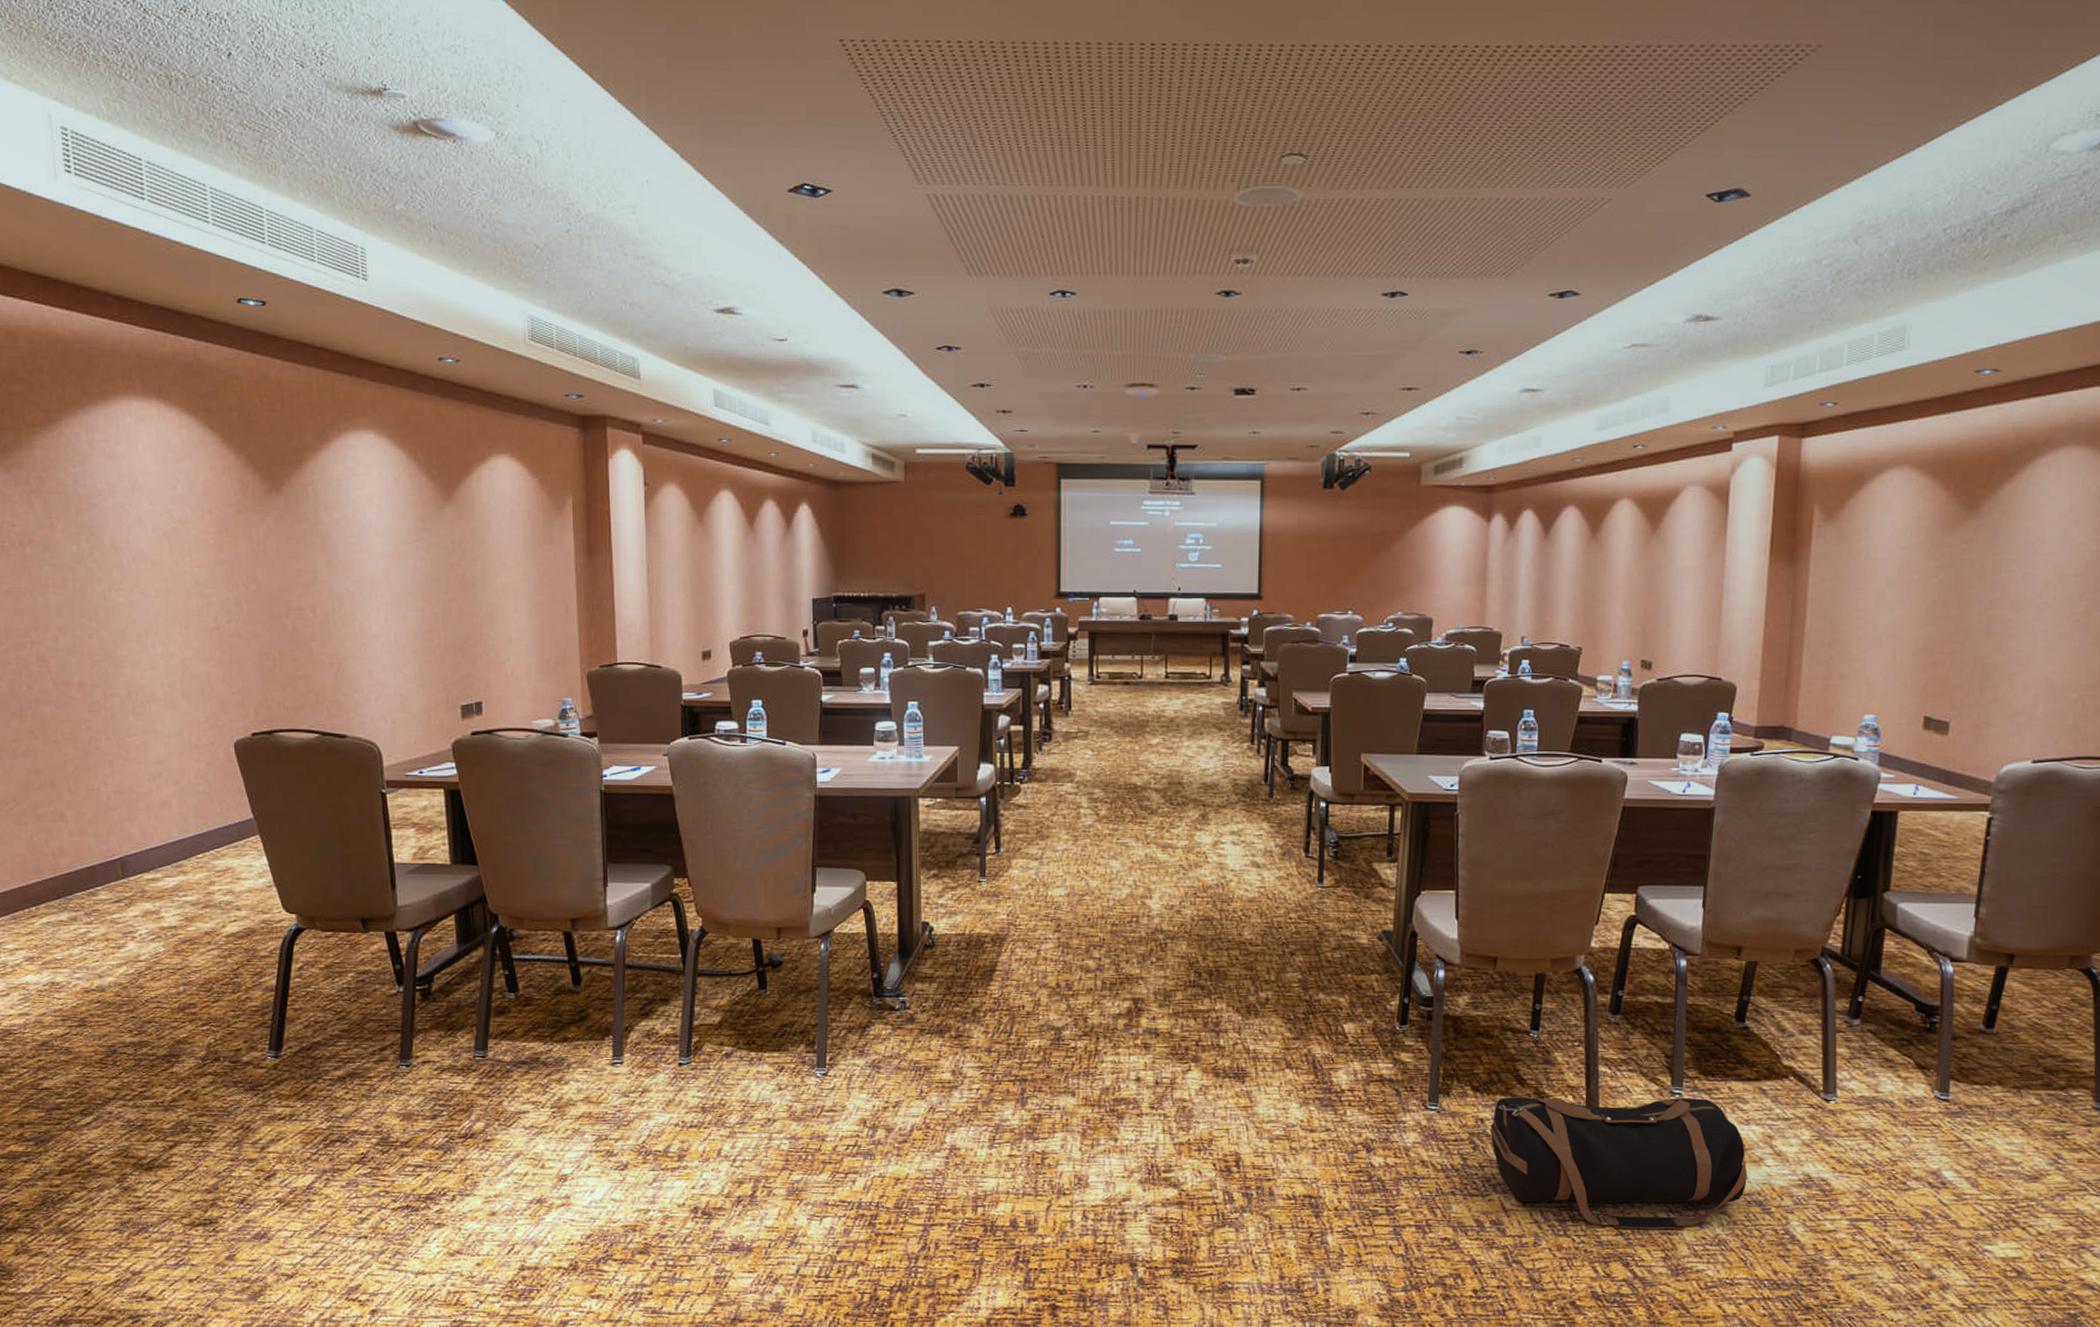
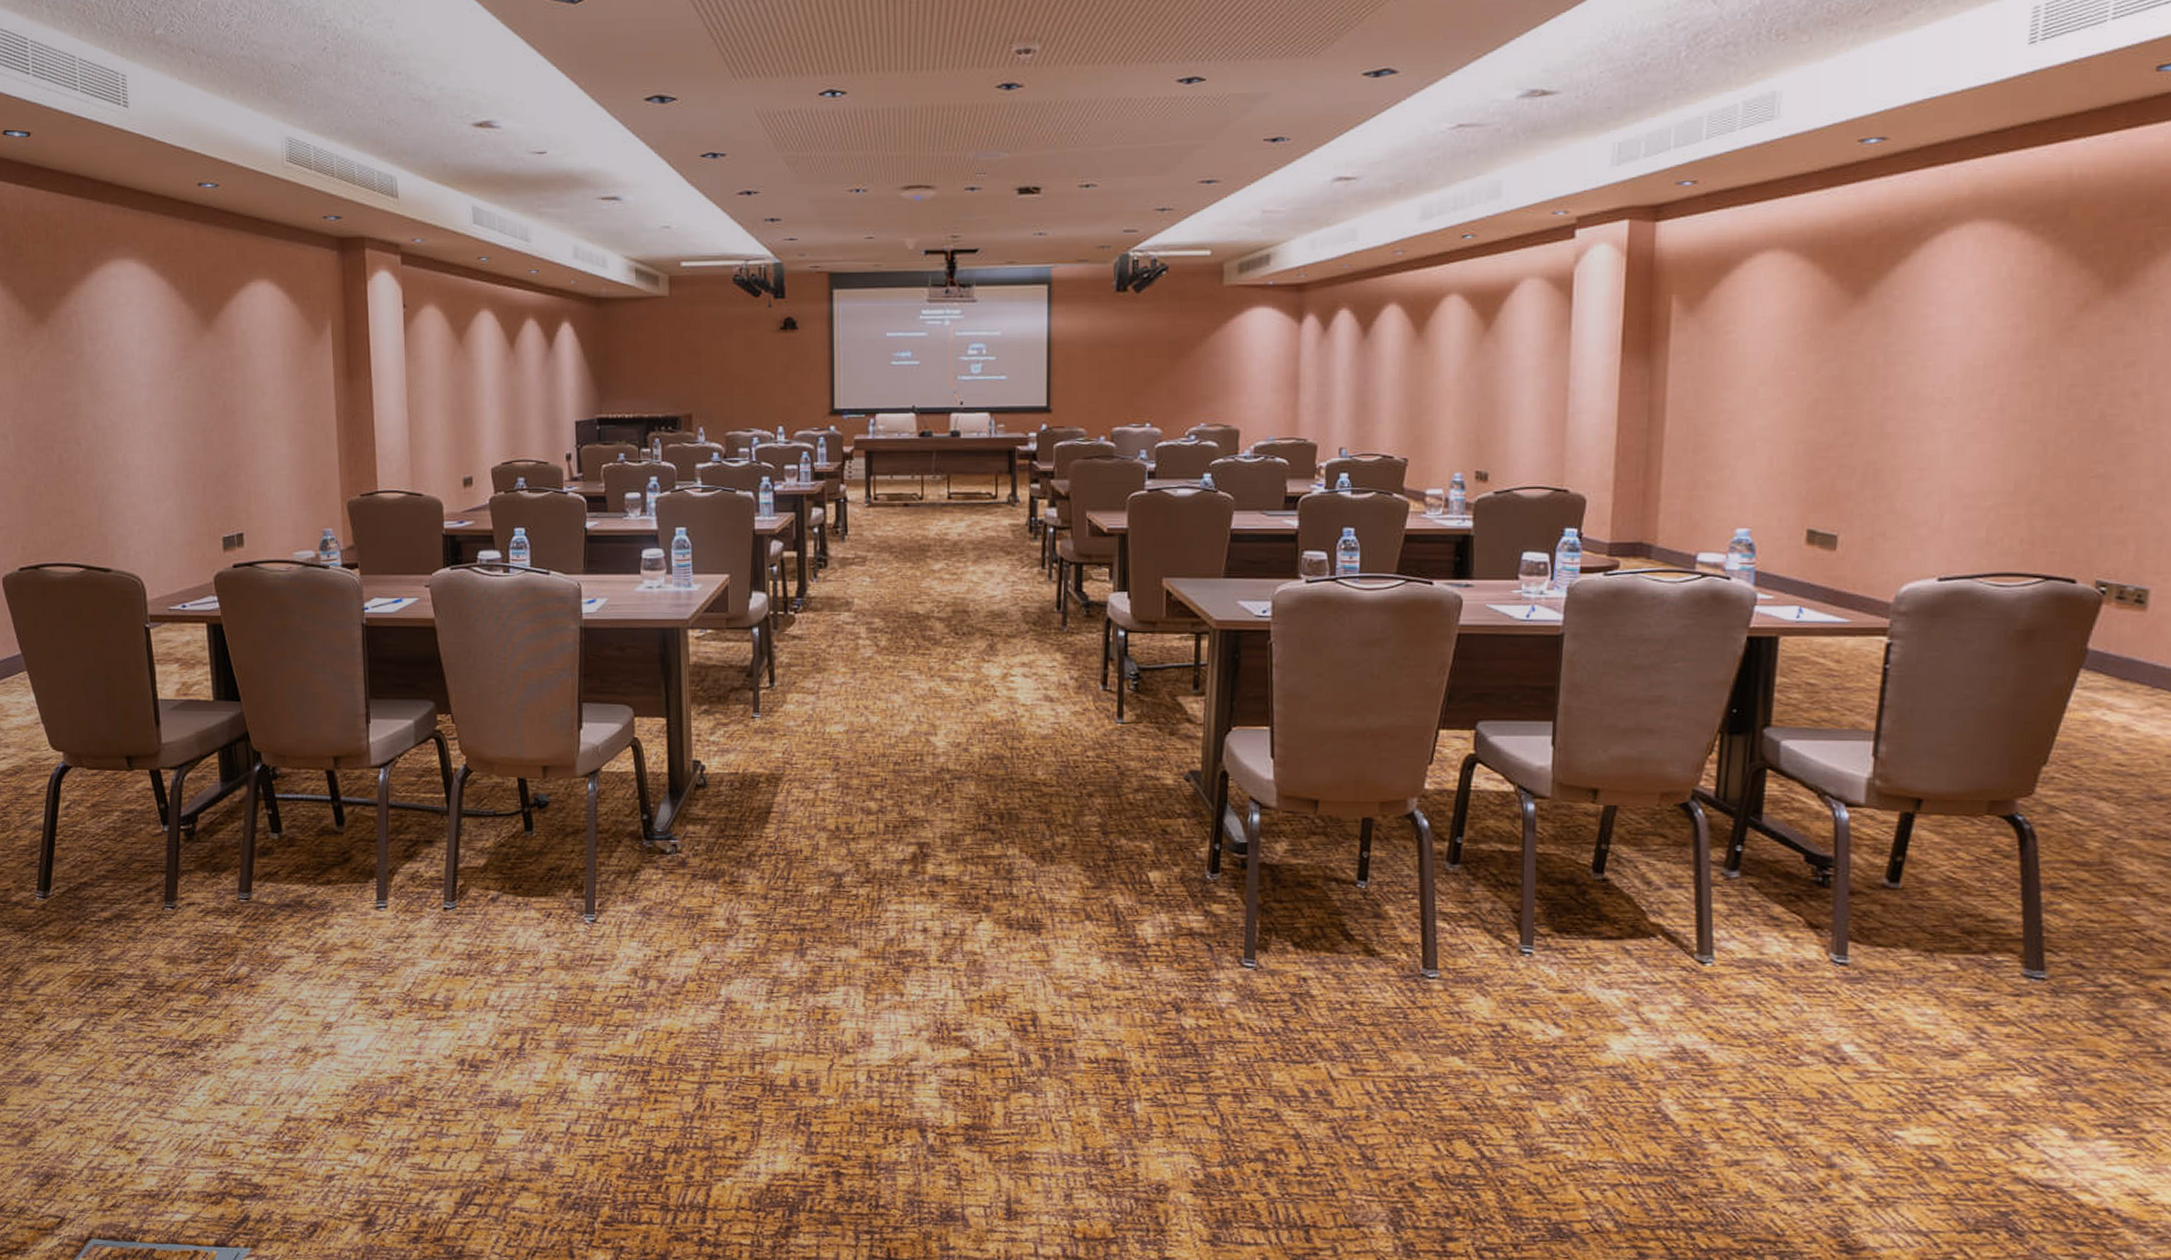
duffel bag: present [1490,1097,1748,1229] -> none [1314,954,1611,1105]

